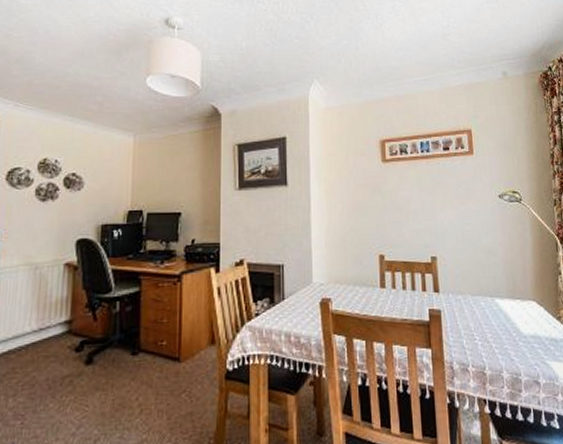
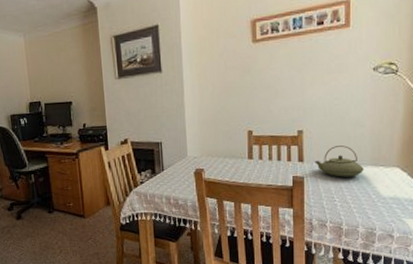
teapot: none [451,275,501,311] -> present [315,145,364,177]

